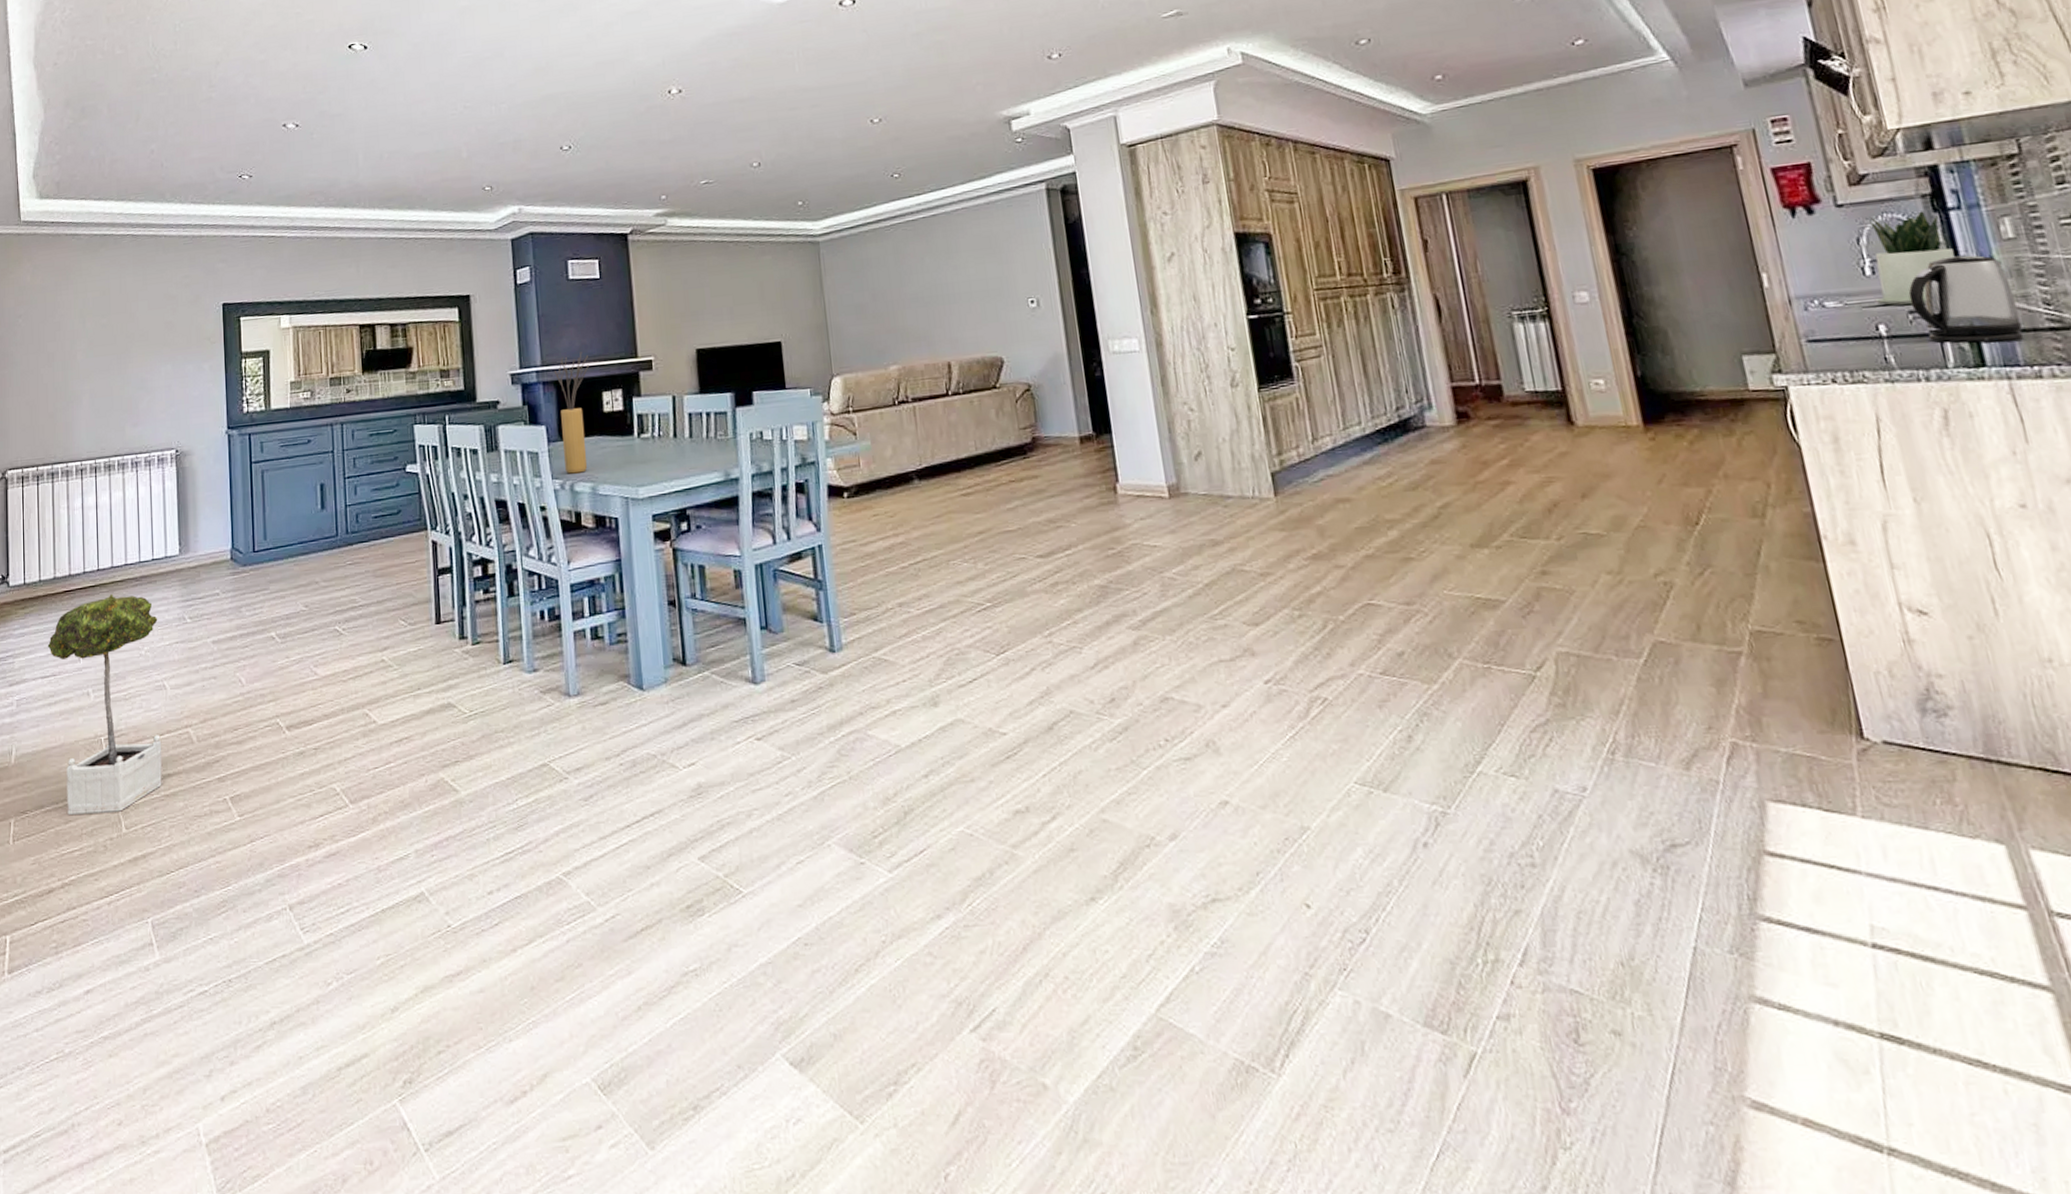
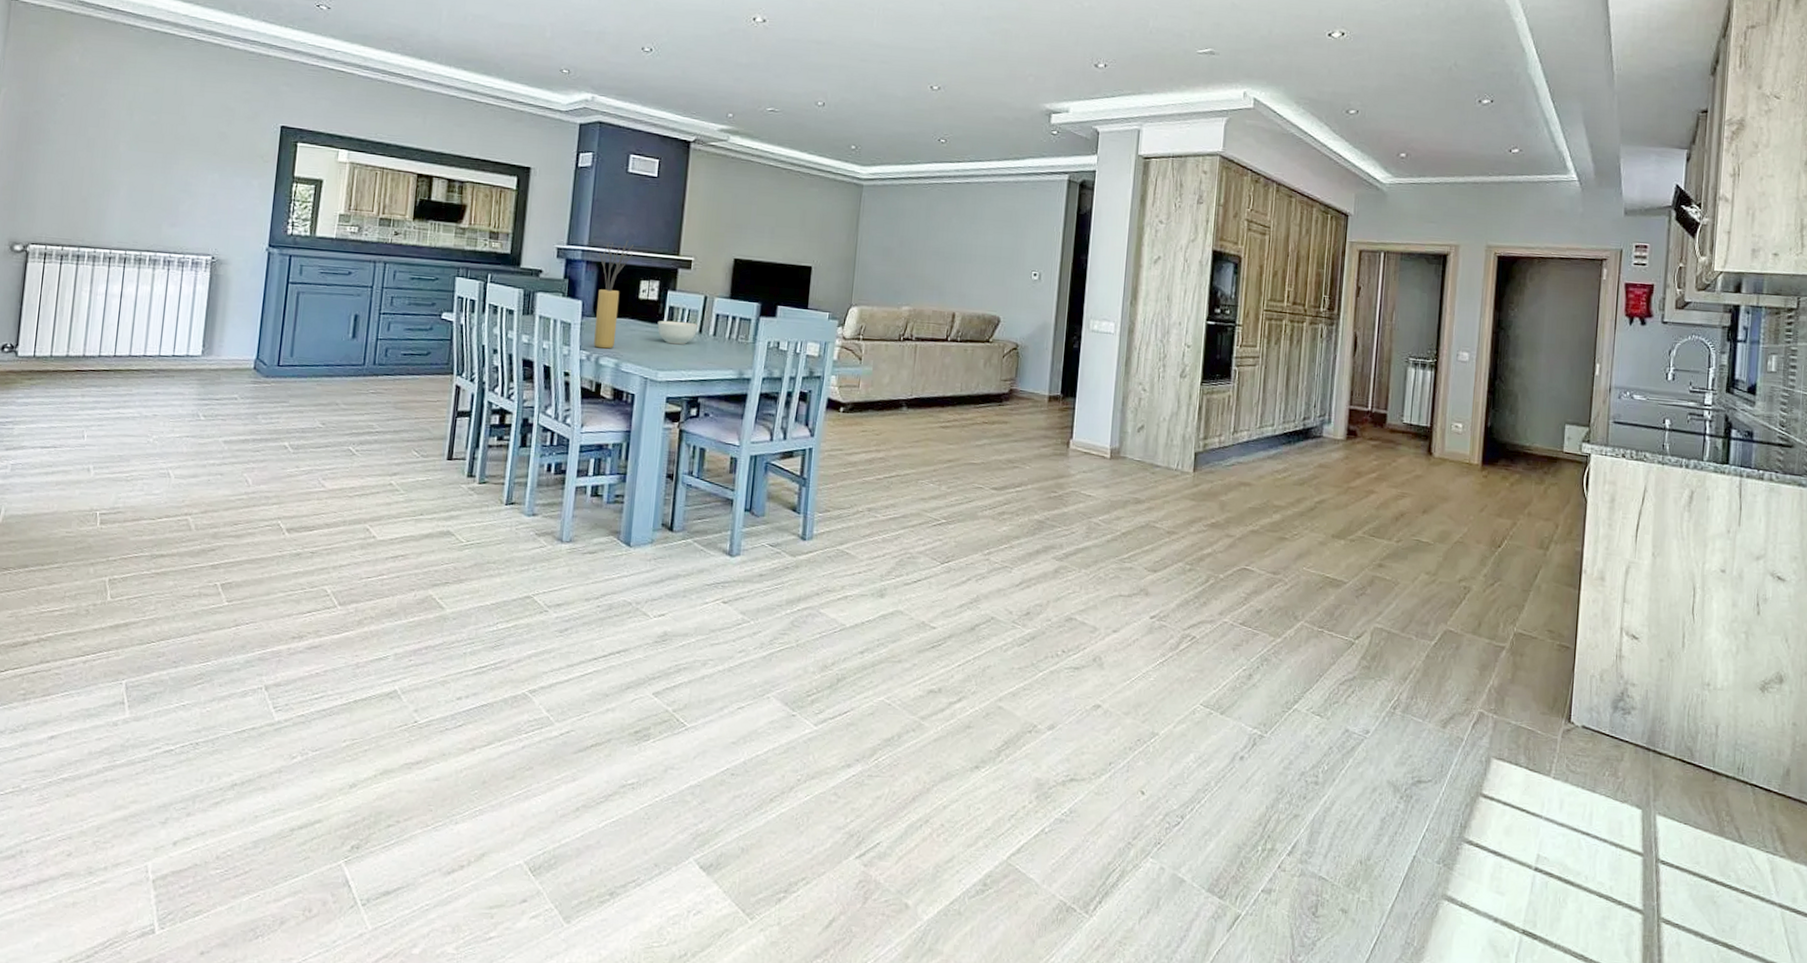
potted tree: present [47,593,162,815] -> none [51,380,171,582]
bowl: none [628,427,672,456] -> present [657,320,699,345]
planter: present [1868,211,1955,306] -> none [1668,335,1732,410]
kettle: present [1908,255,2025,345] -> none [1692,377,1763,450]

